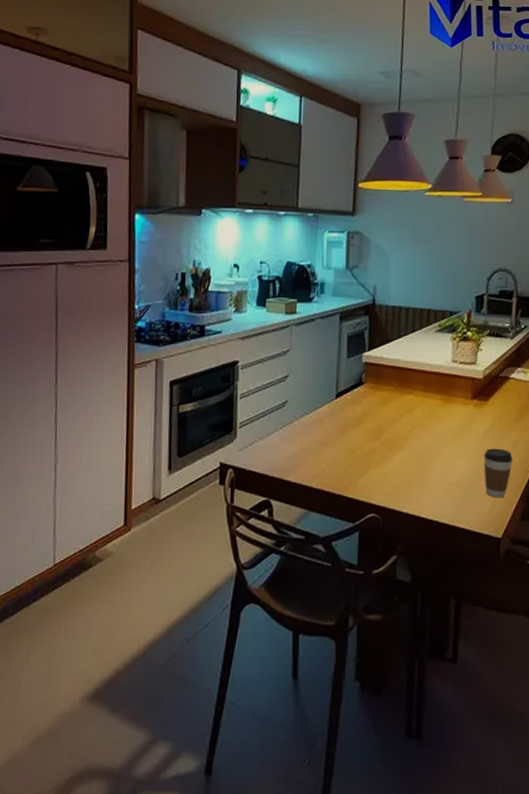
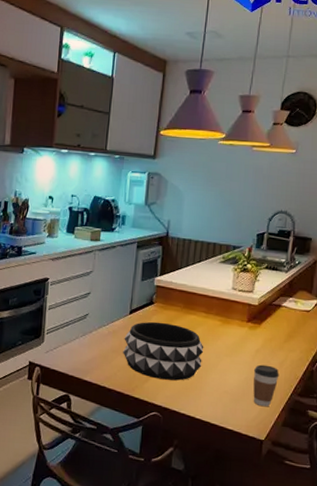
decorative bowl: none [331,405,425,474] -> present [123,321,204,381]

